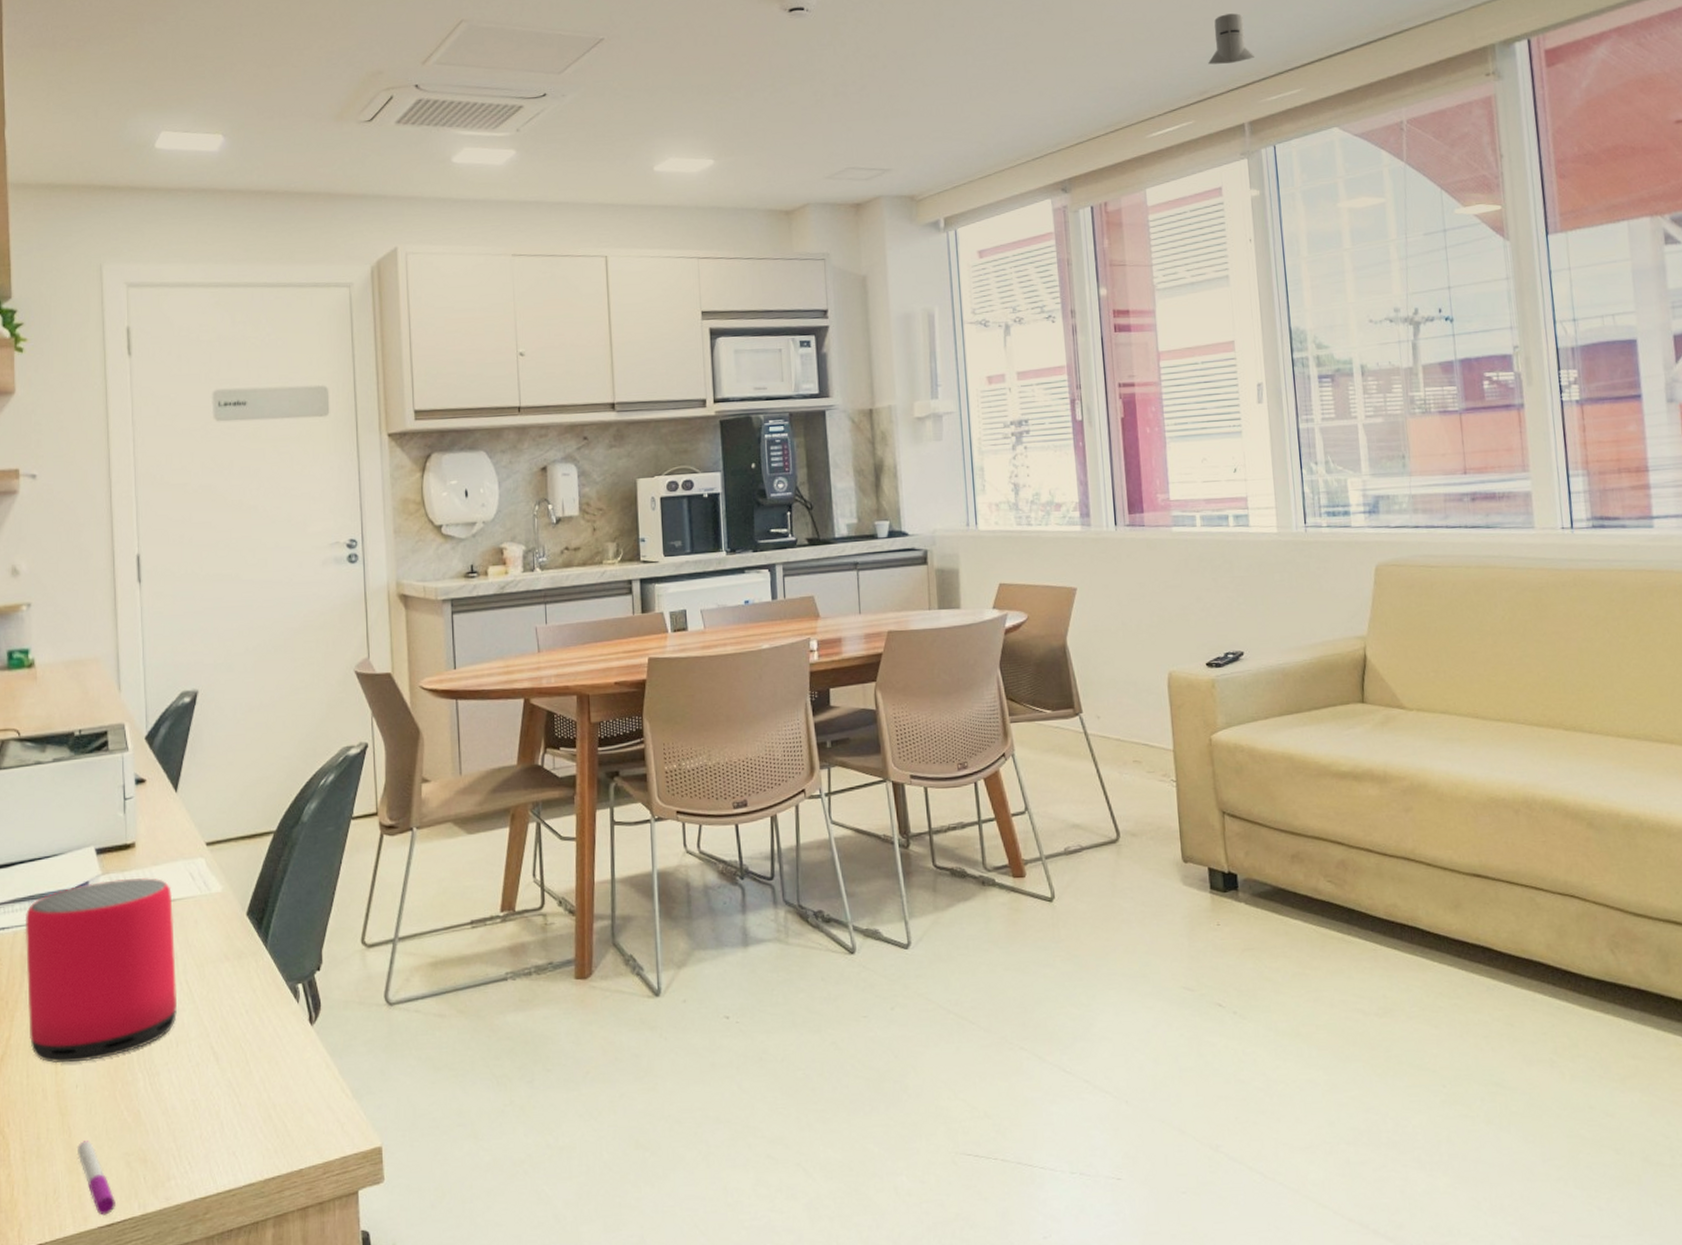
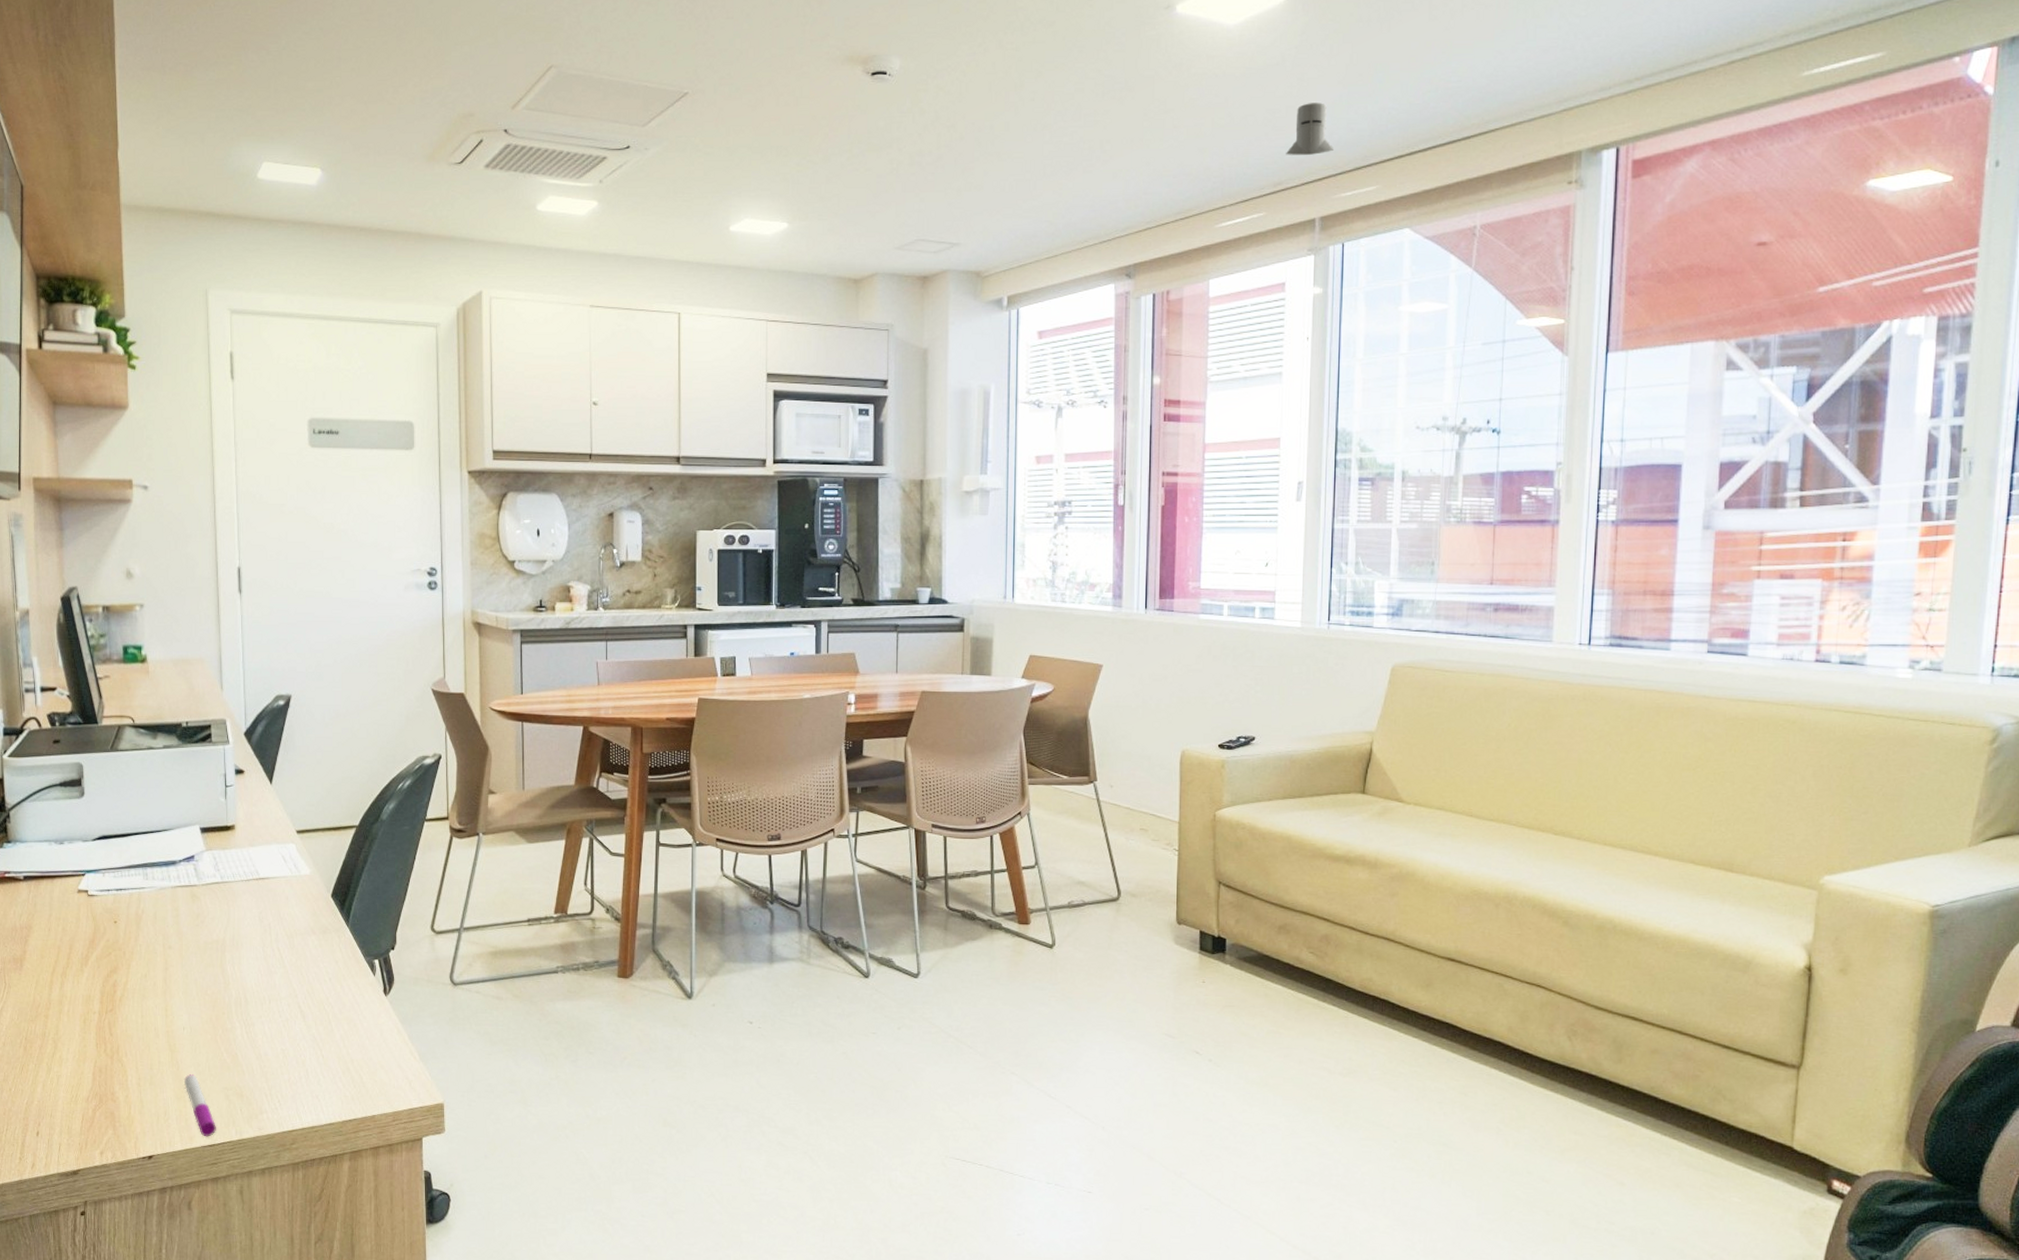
speaker: present [25,878,177,1064] -> none [139,855,270,1009]

